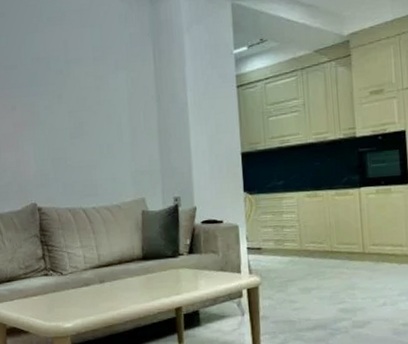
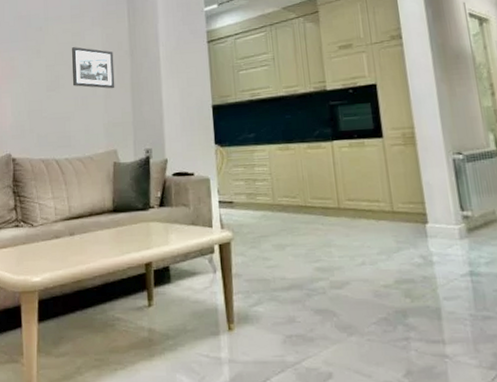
picture frame: none [95,91,142,136] -> present [72,47,115,89]

